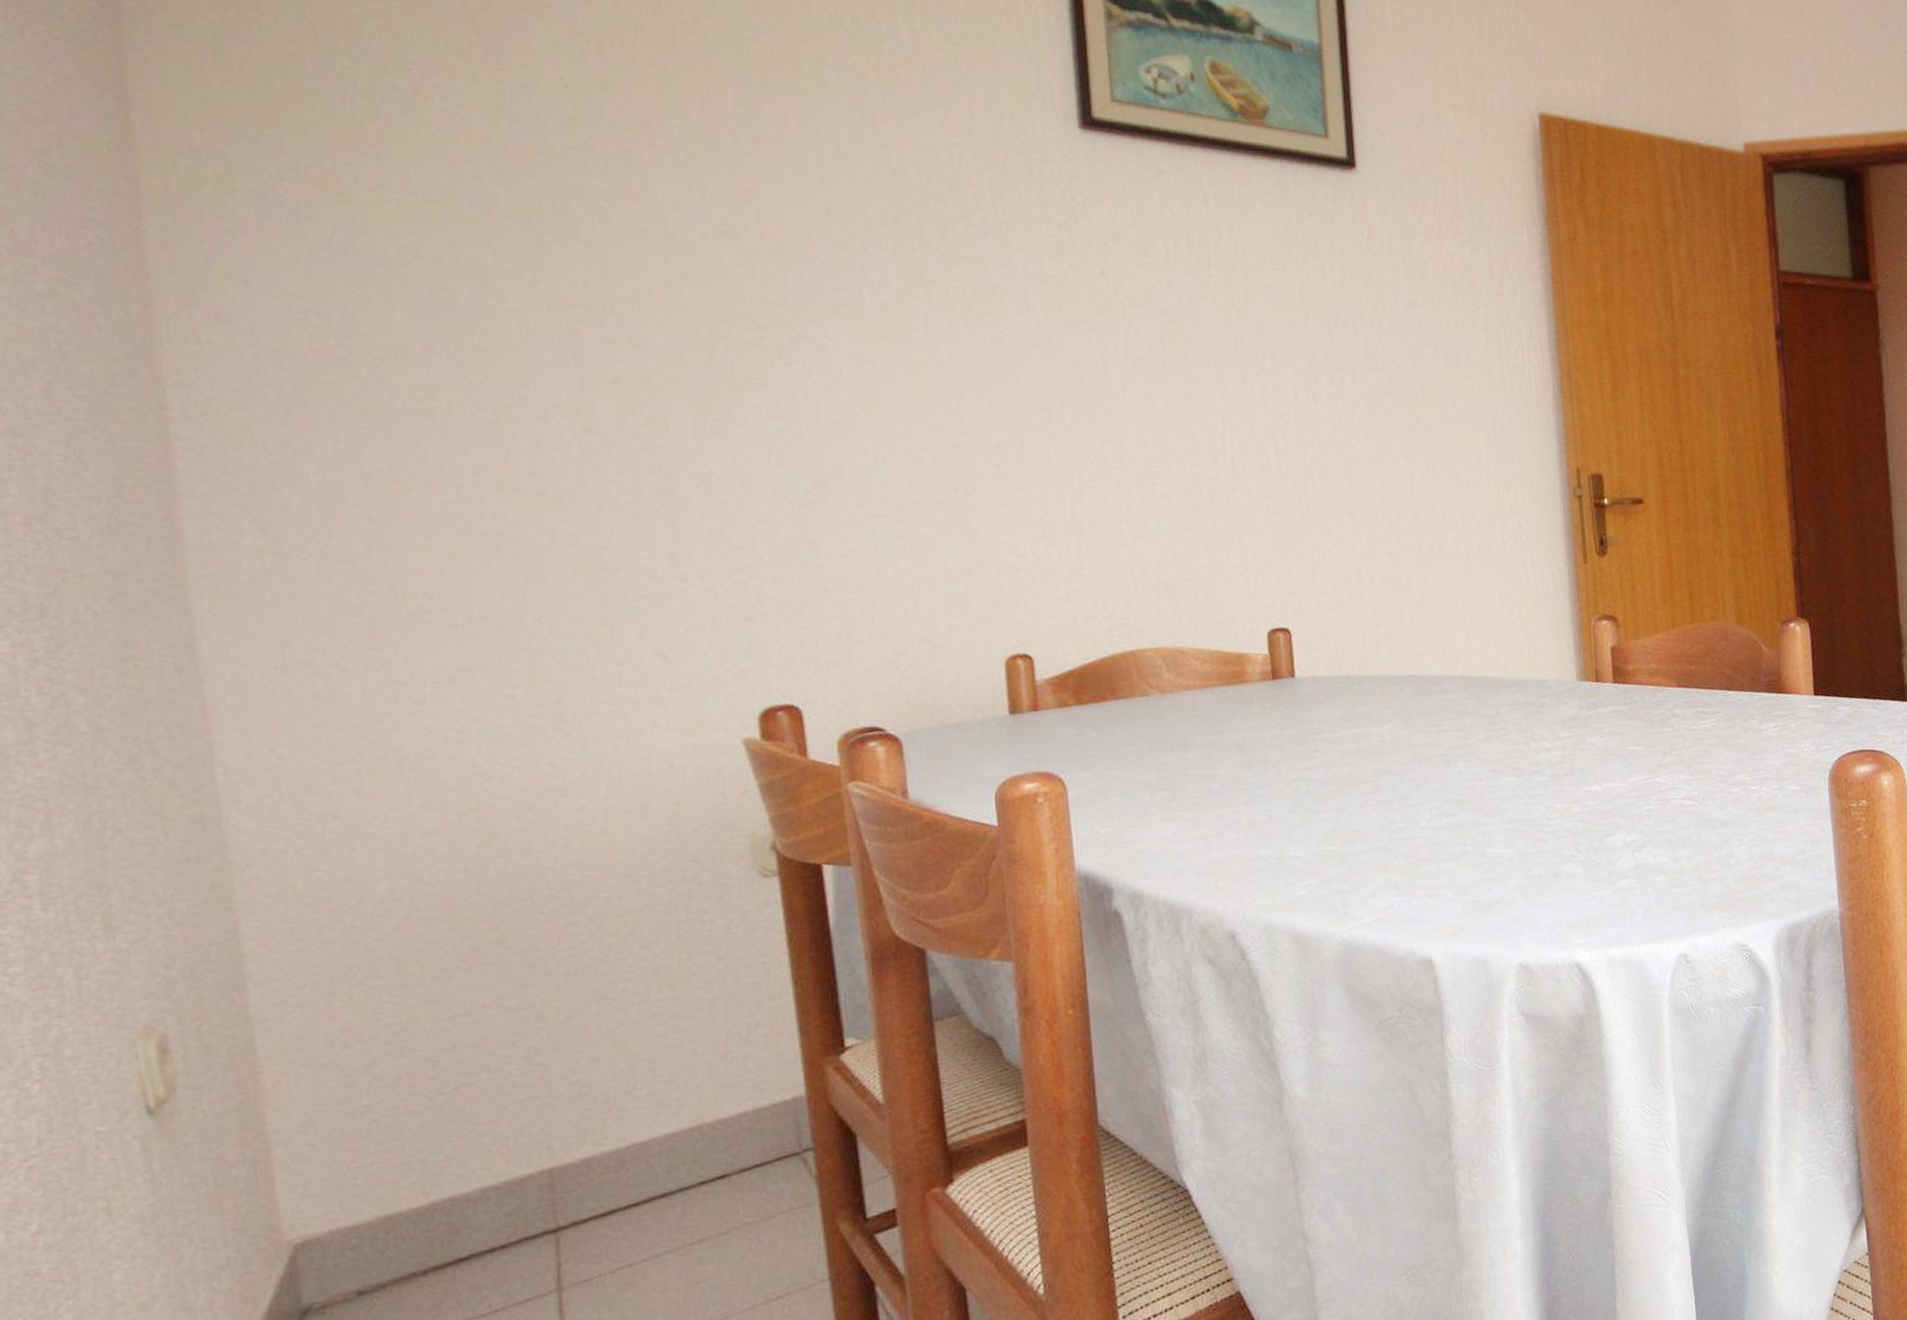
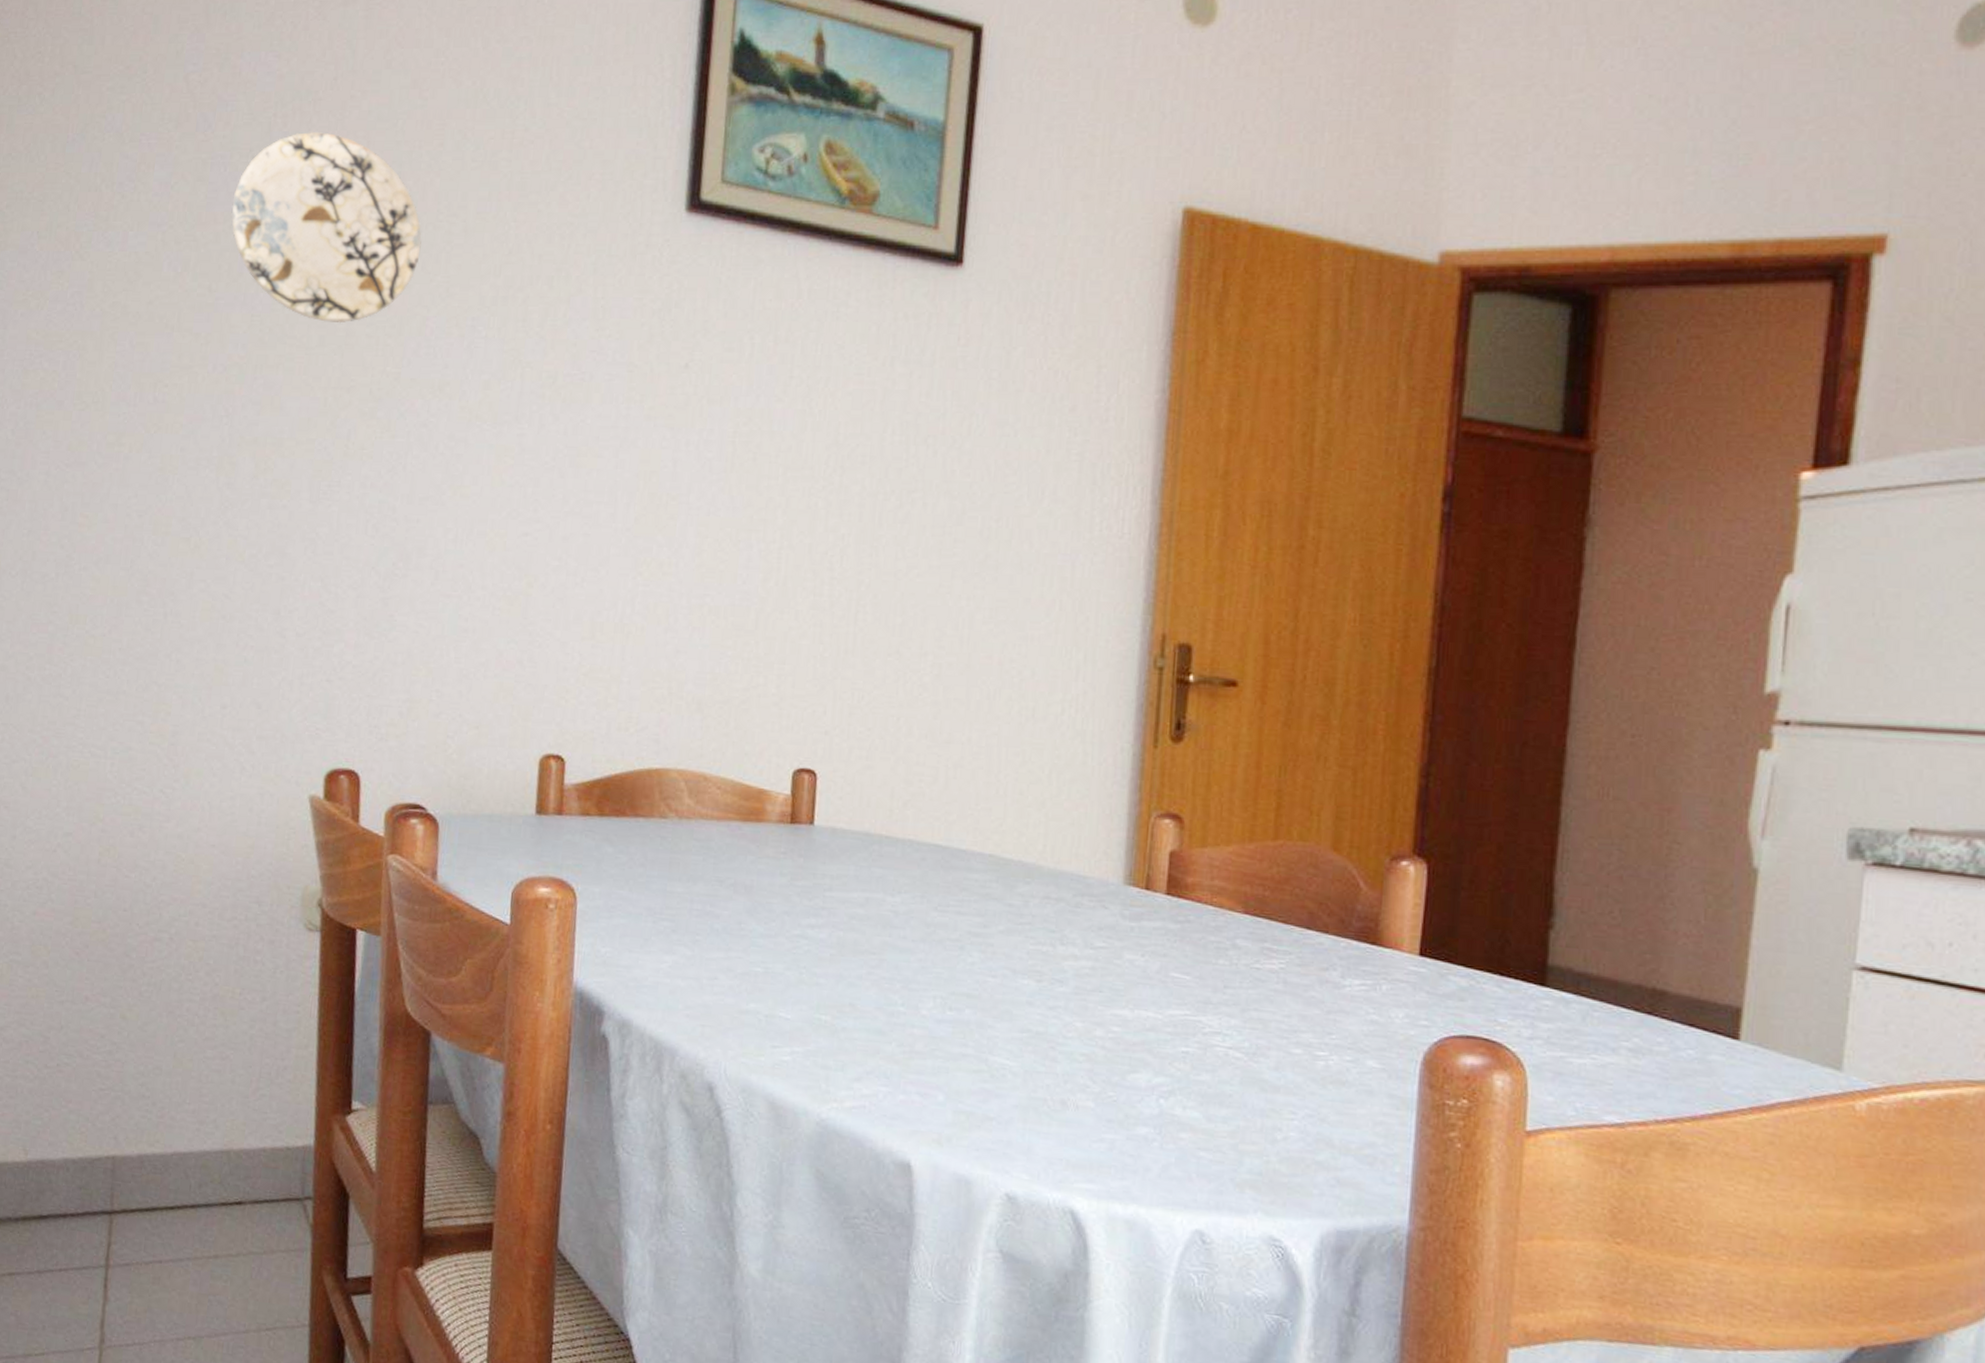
decorative plate: none [545,58,790,254] -> present [231,131,422,324]

